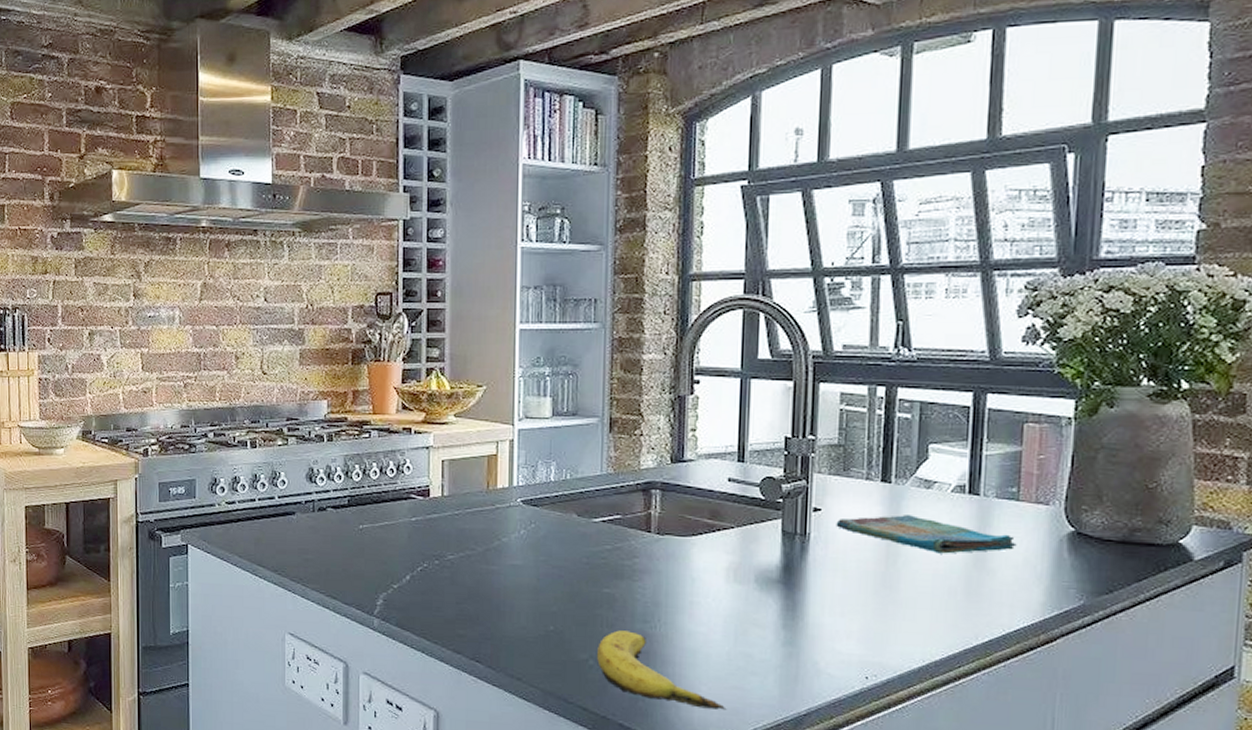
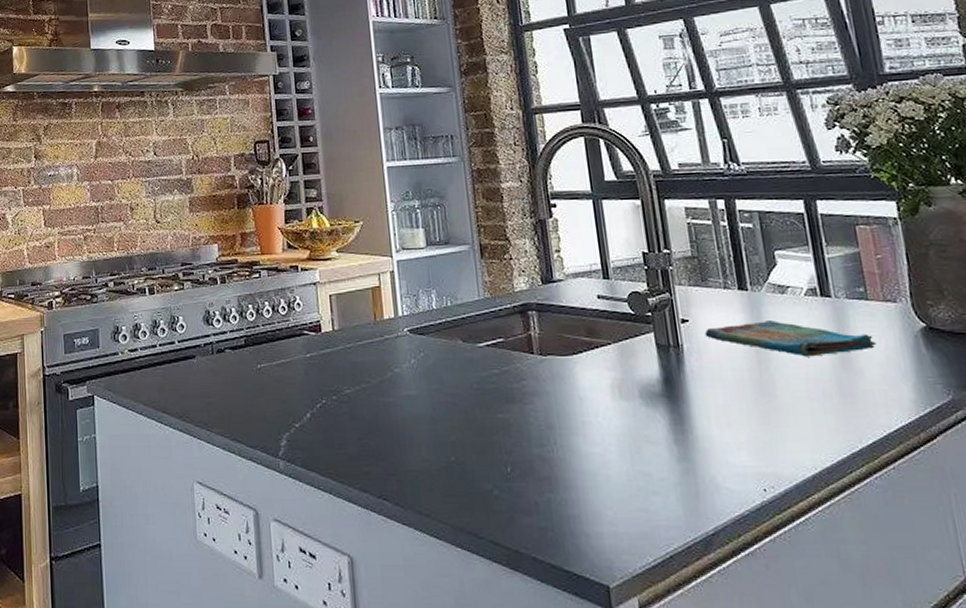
banana: present [597,630,727,710] -> none [500,456,636,535]

